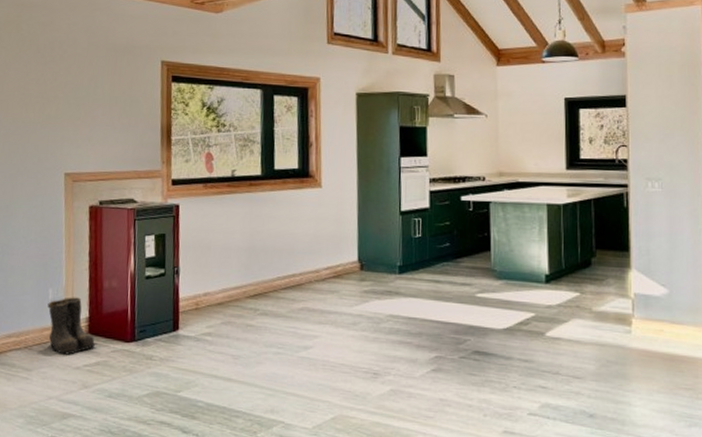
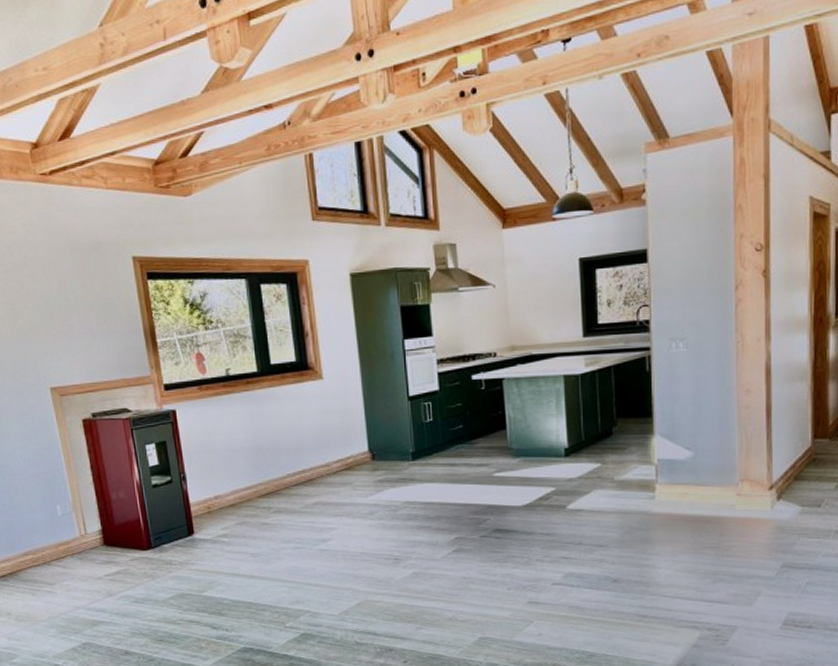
boots: present [47,297,97,355] -> none [58,511,115,567]

